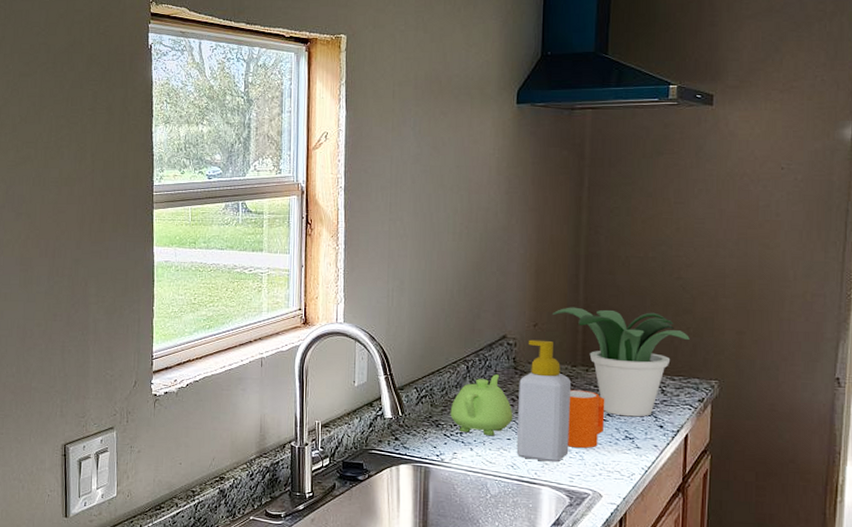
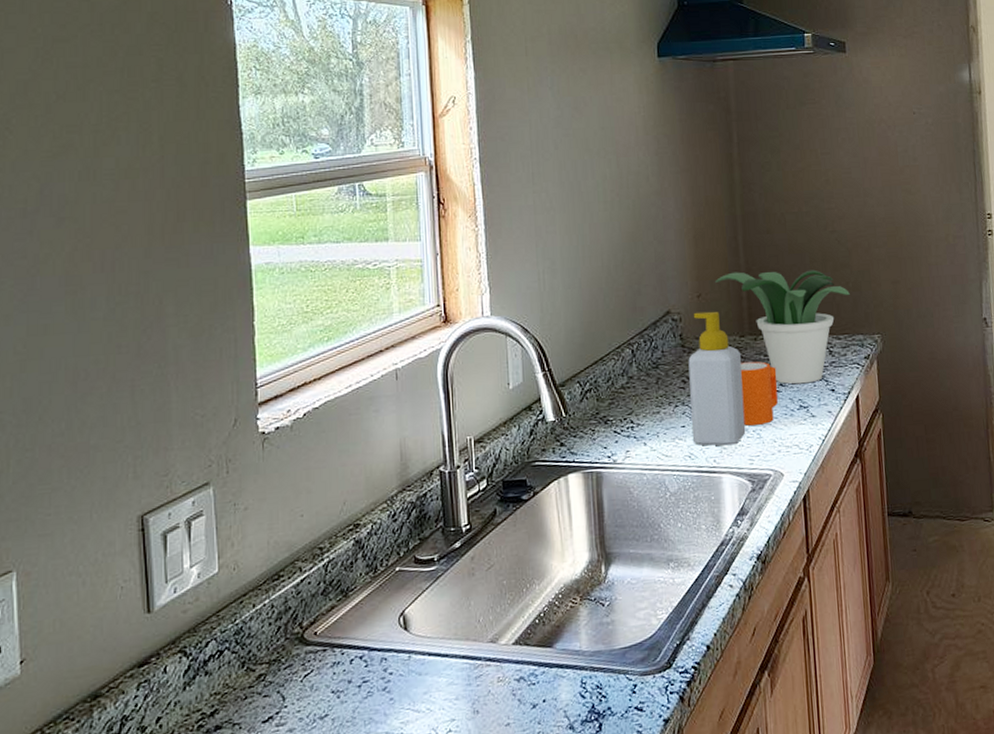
teapot: present [450,374,513,436] -> none [618,355,686,426]

